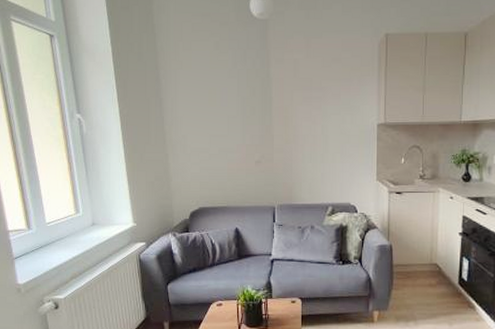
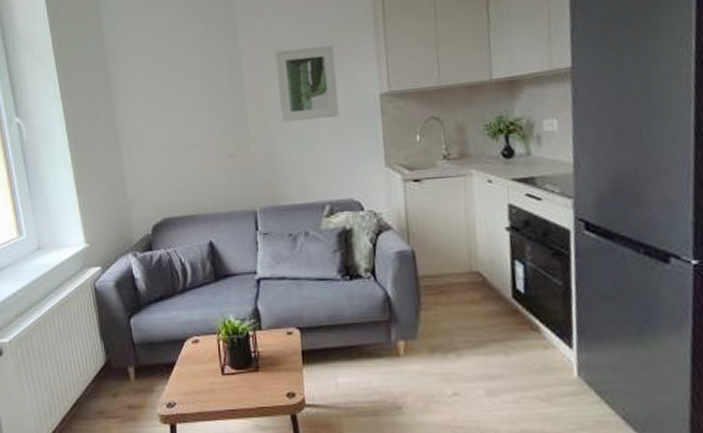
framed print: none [299,81,346,139] -> present [275,45,339,123]

